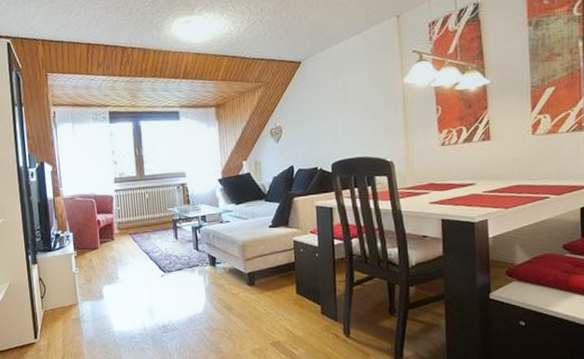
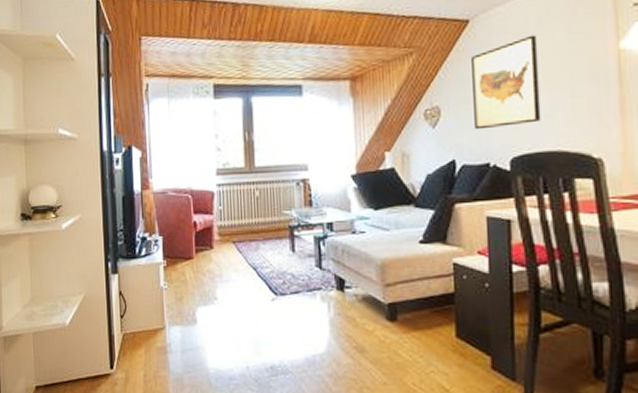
wall art: none [303,73,352,143] -> present [471,35,541,130]

